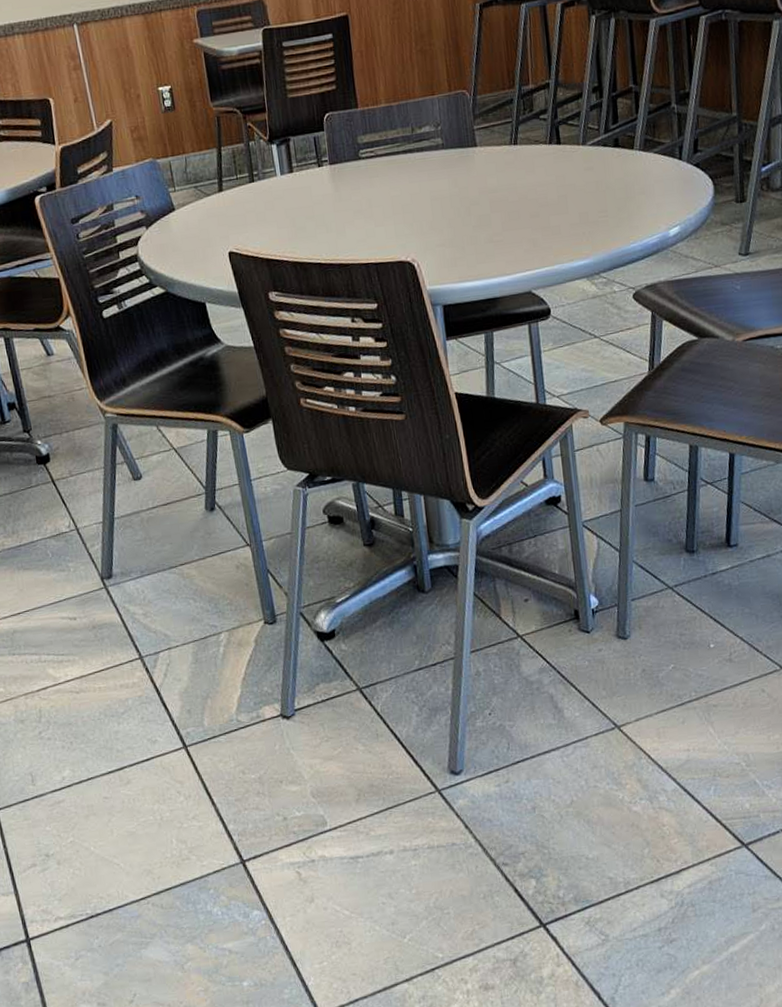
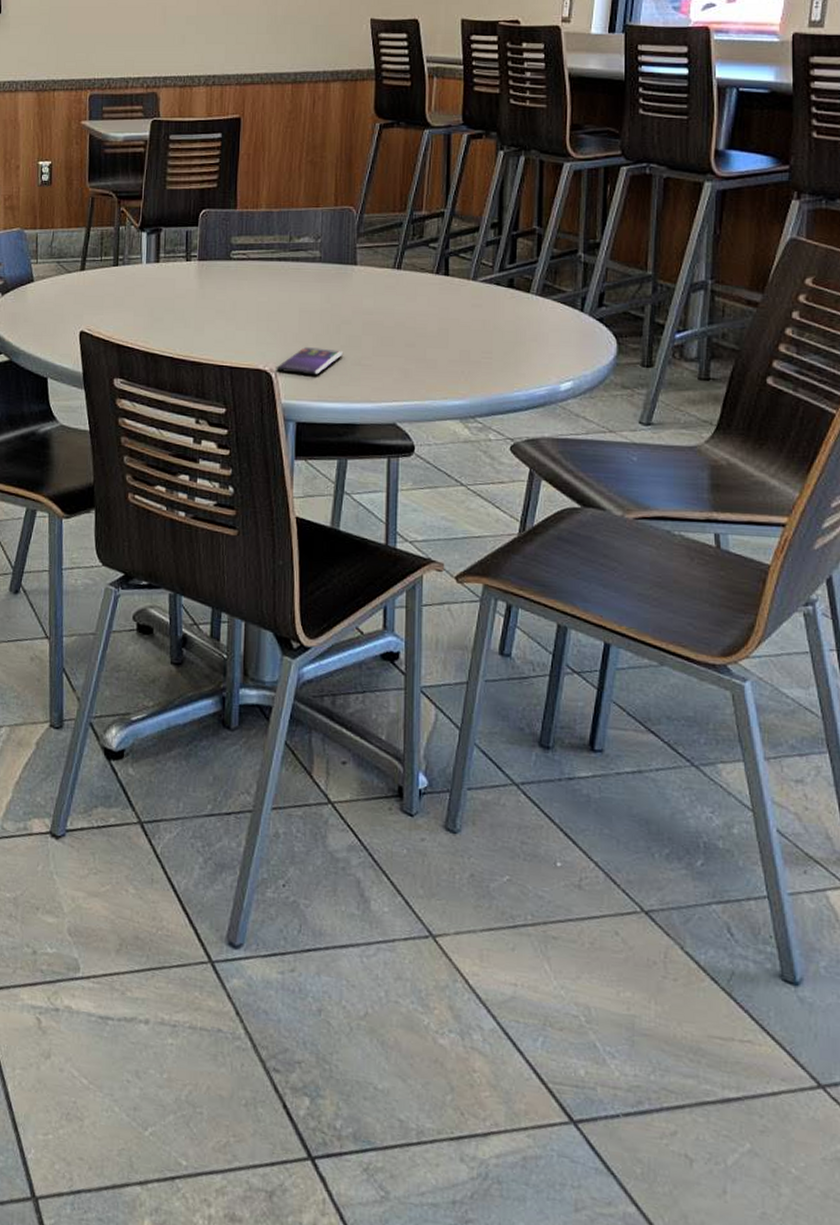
smartphone: none [417,231,476,260] -> present [276,347,343,376]

